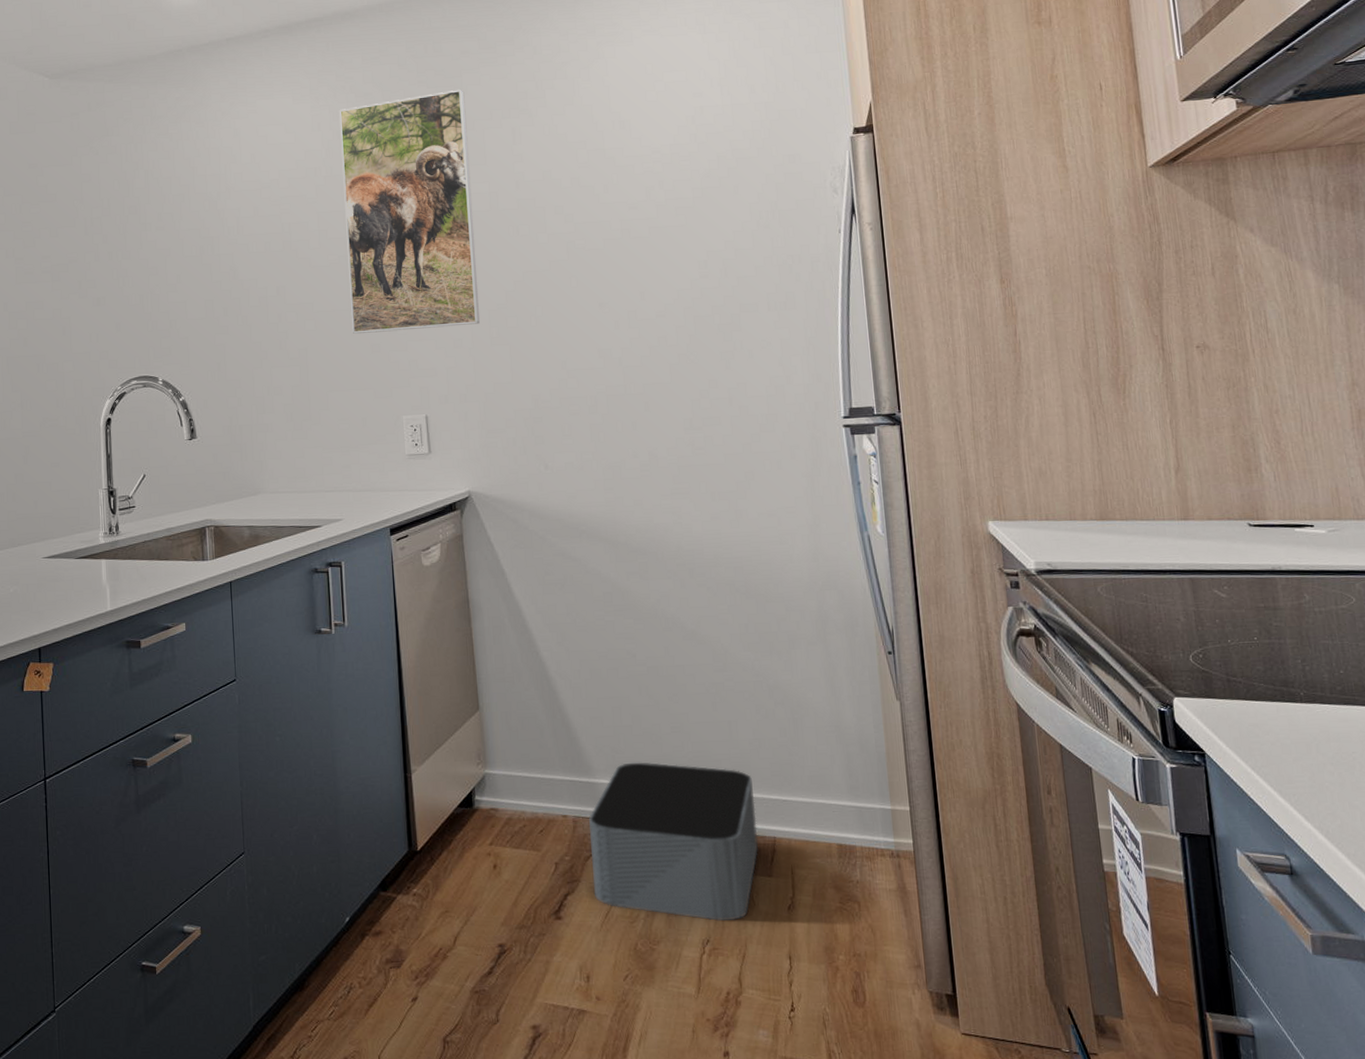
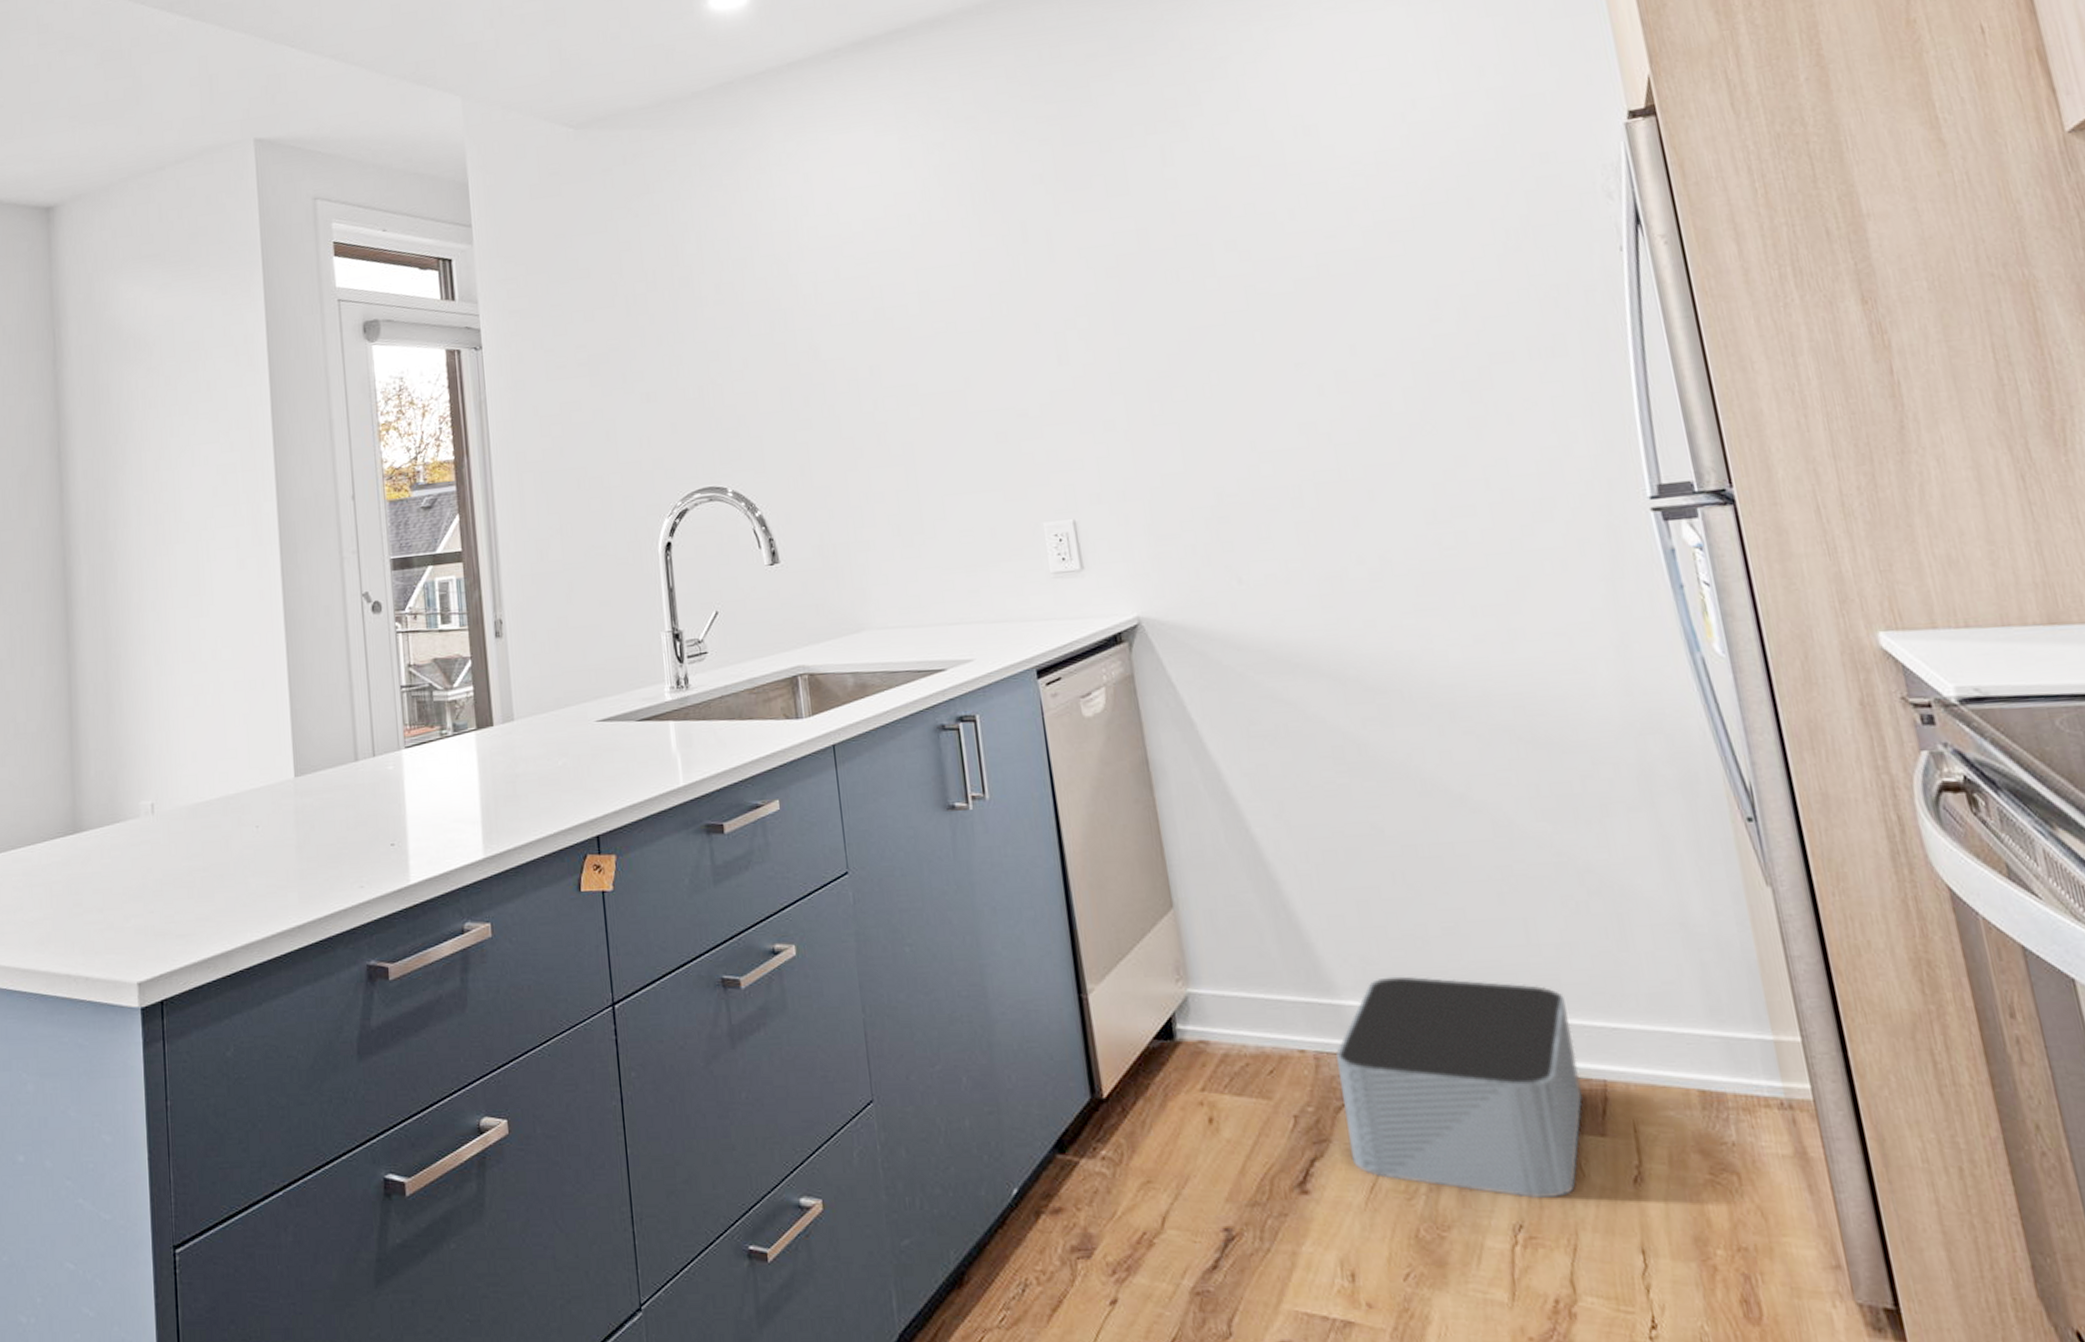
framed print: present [339,89,480,334] -> none [934,101,1136,420]

